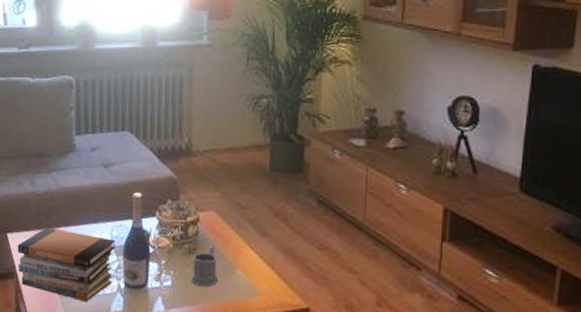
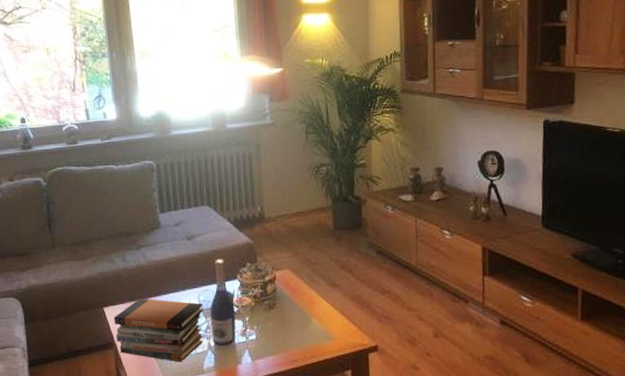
mug: present [191,247,218,287] -> none [273,301,296,337]

